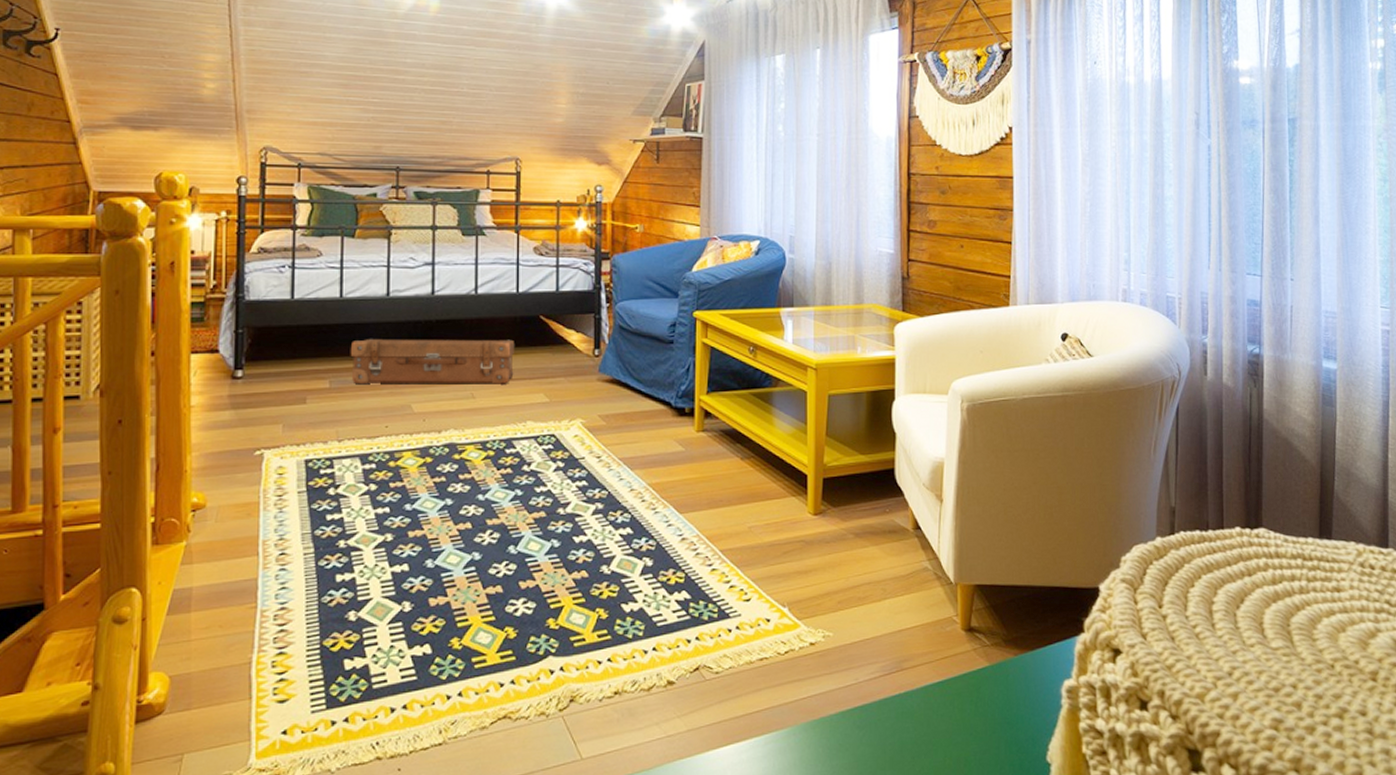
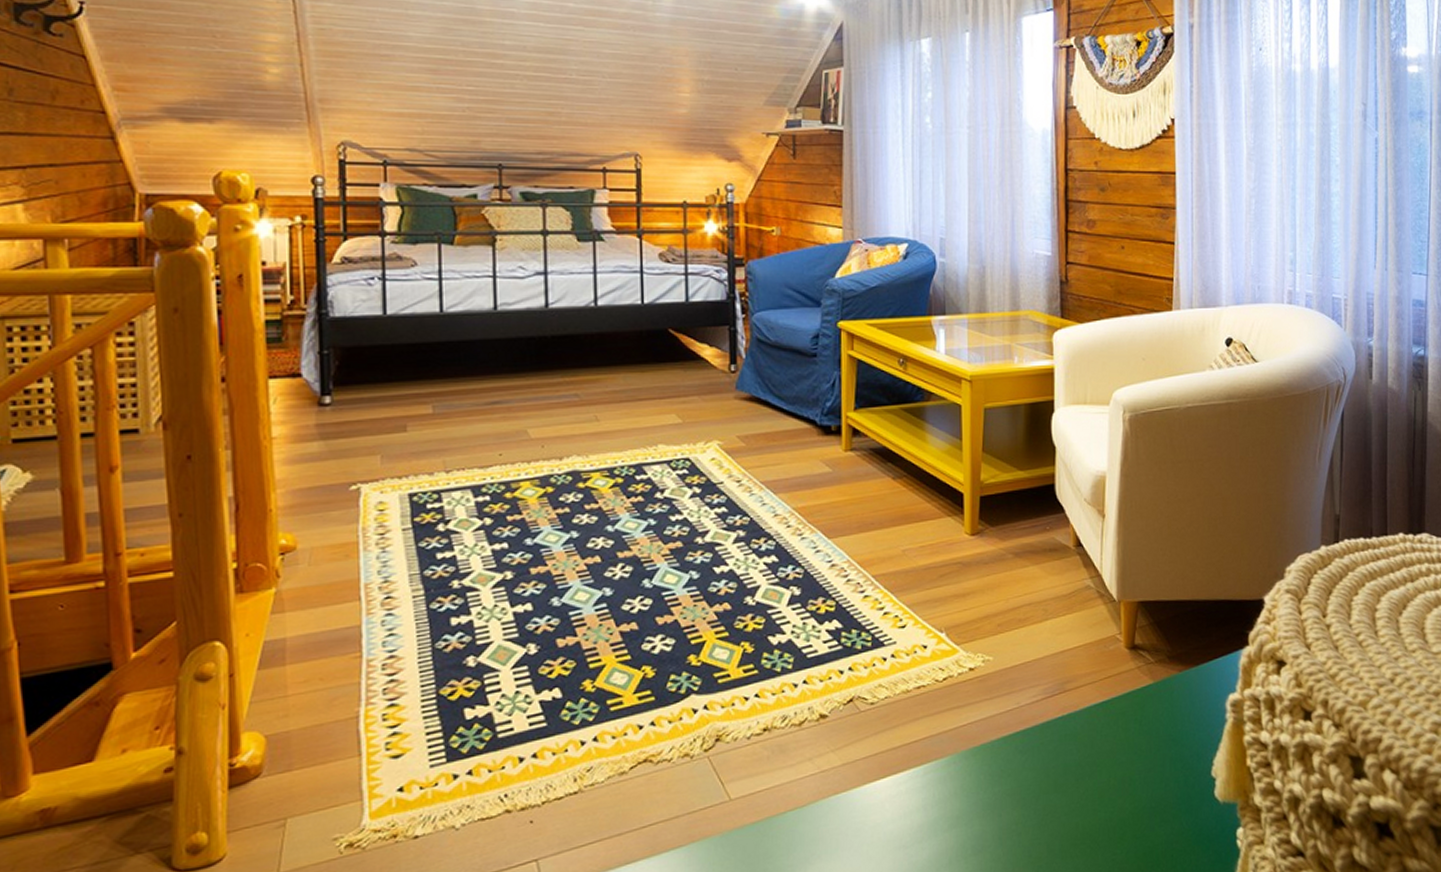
suitcase: present [350,339,515,385] -> none [454,356,642,409]

